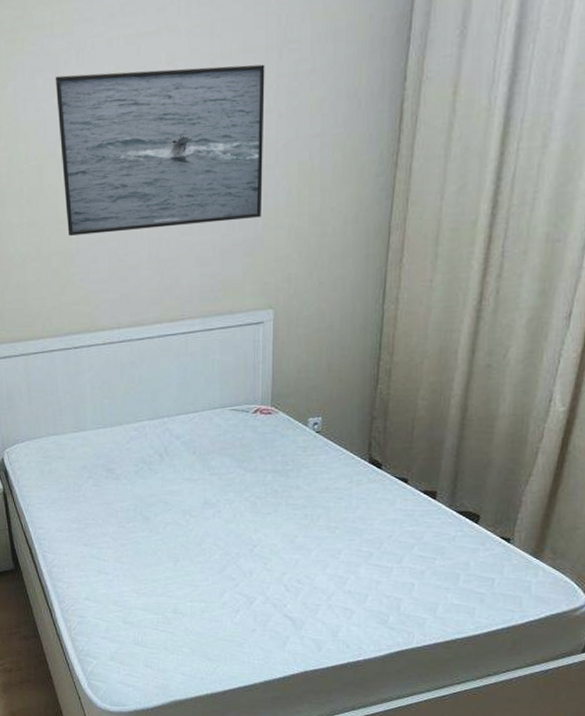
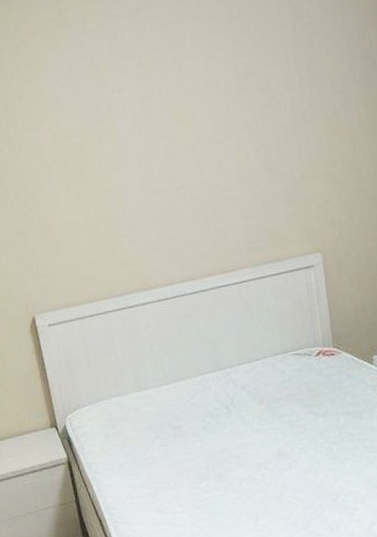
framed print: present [55,64,265,236] -> none [90,38,297,202]

